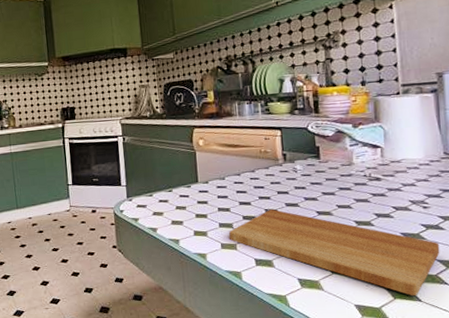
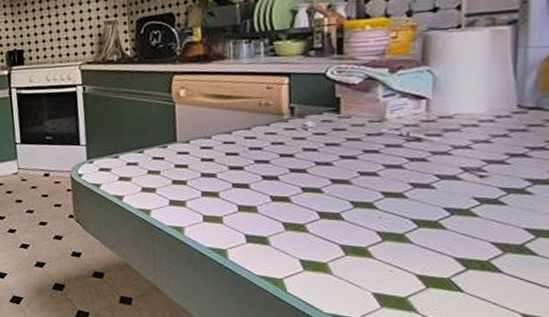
cutting board: present [228,209,440,296] -> none [213,176,497,285]

